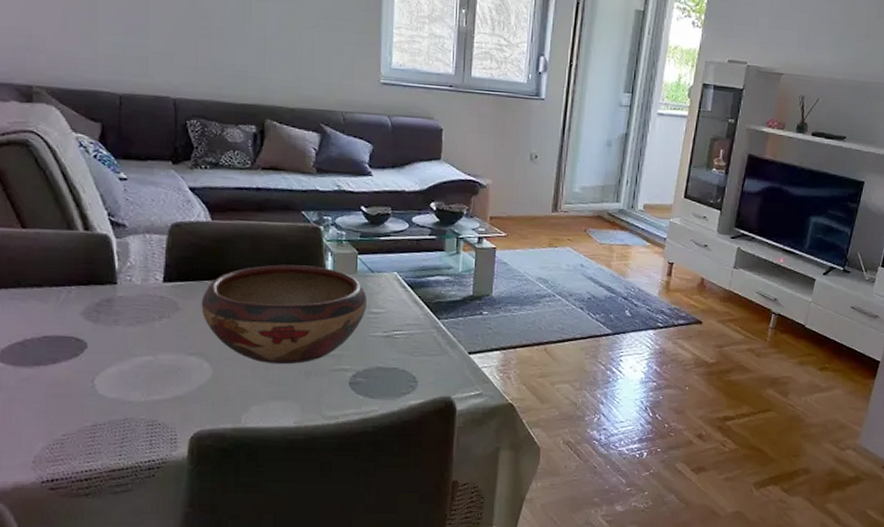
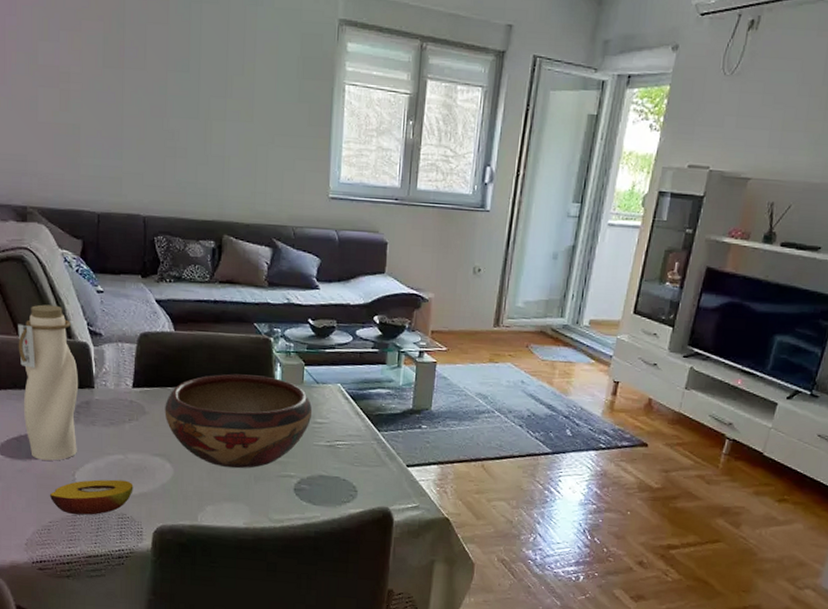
water bottle: none [22,193,98,366] -> present [18,304,79,461]
fruit: none [62,383,165,425] -> present [49,479,134,516]

